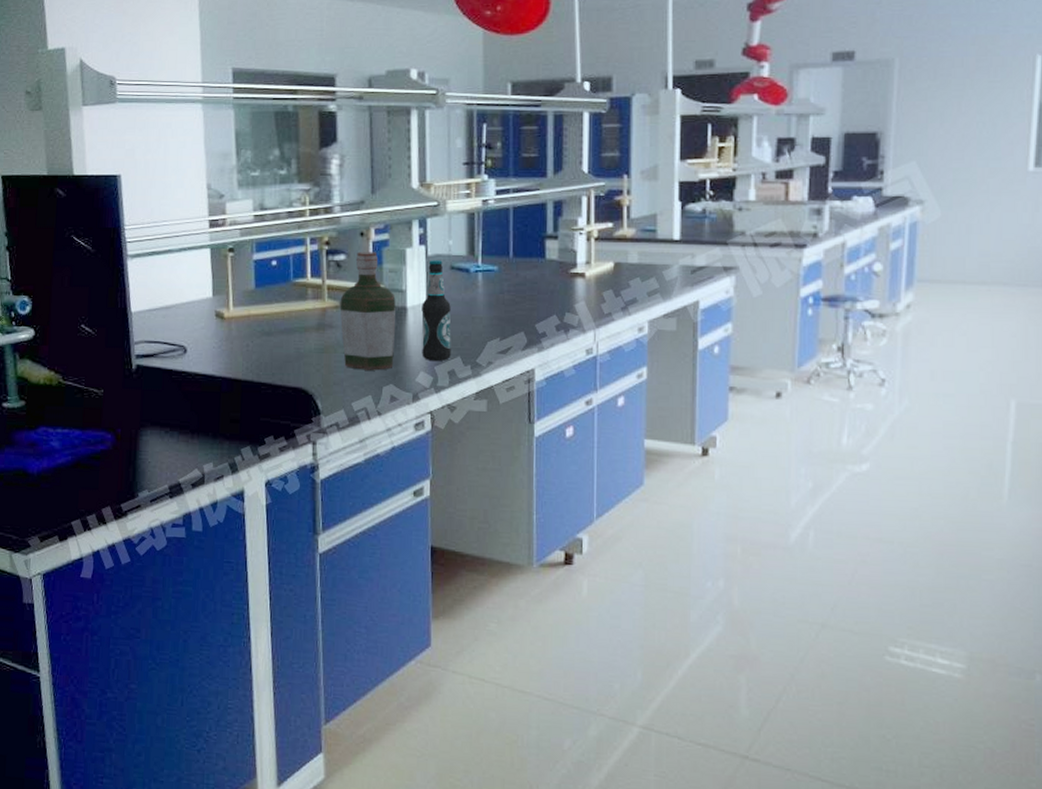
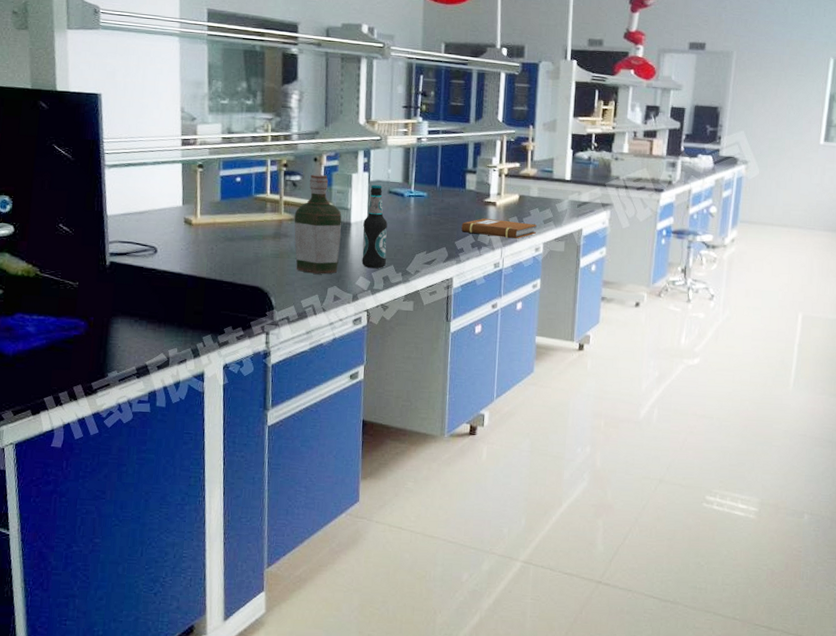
notebook: none [542,294,638,318] -> present [461,218,536,239]

